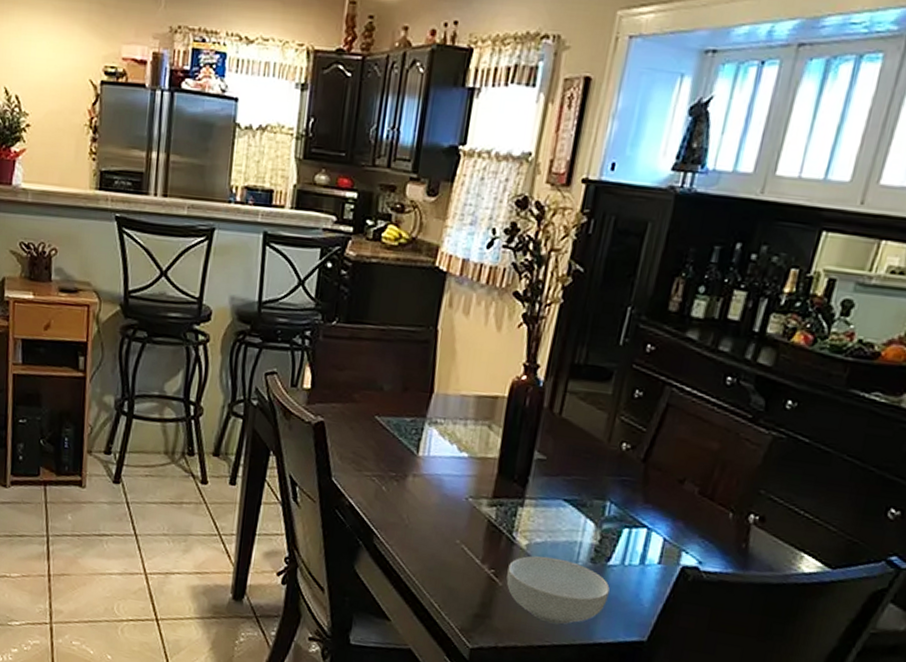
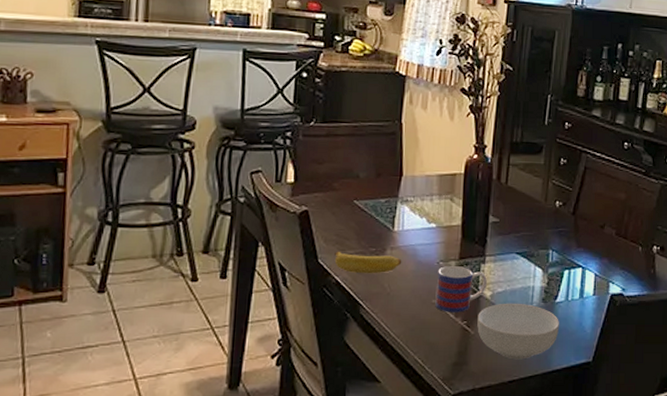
banana: none [349,470,425,502] -> present [334,251,402,274]
mug: none [459,503,524,559] -> present [435,266,487,312]

